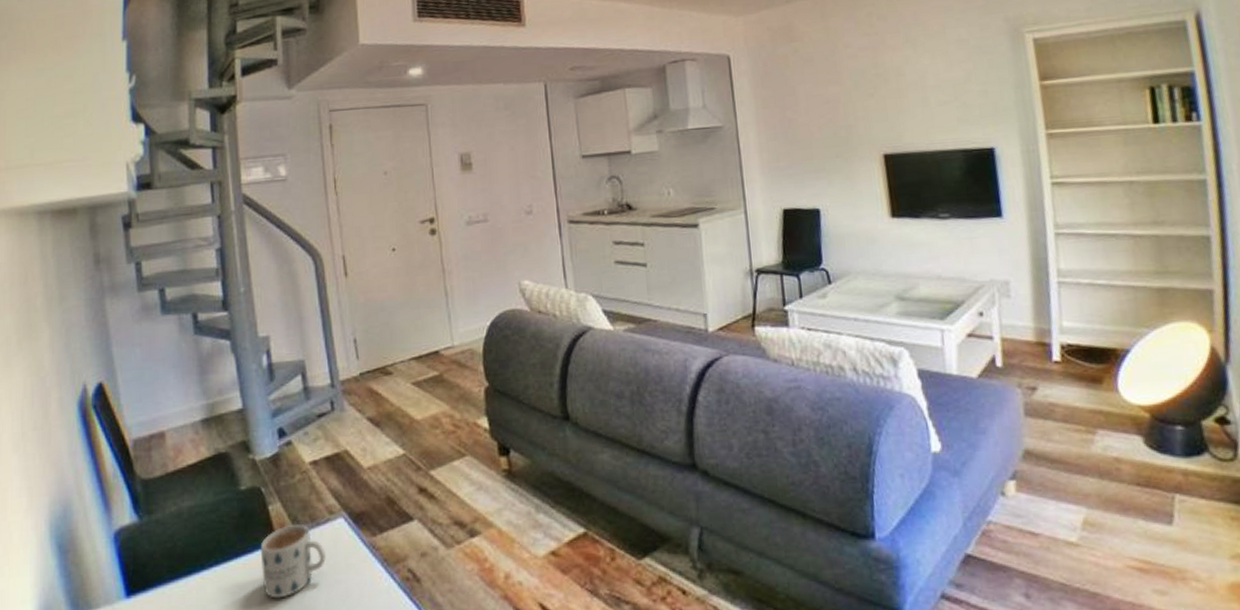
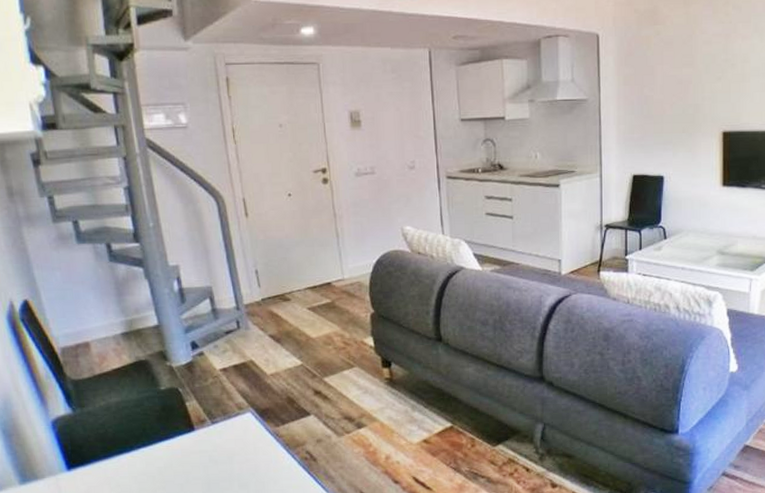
mug: present [260,523,326,599] -> none [180,416,237,472]

